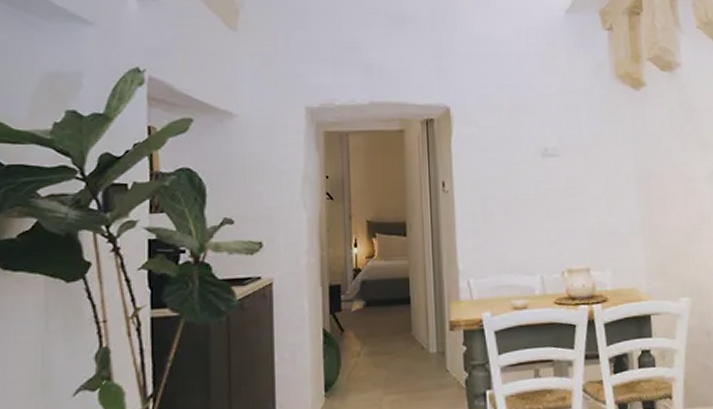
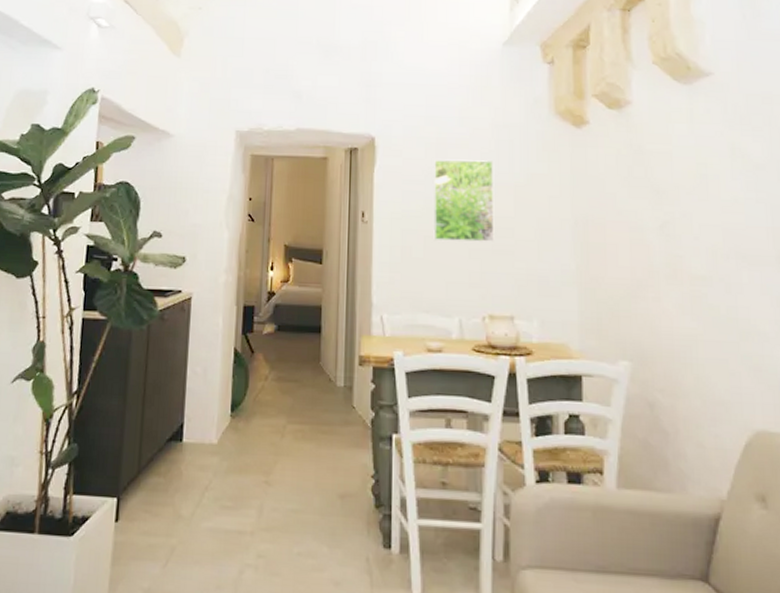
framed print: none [508,124,568,204] -> present [433,159,494,242]

